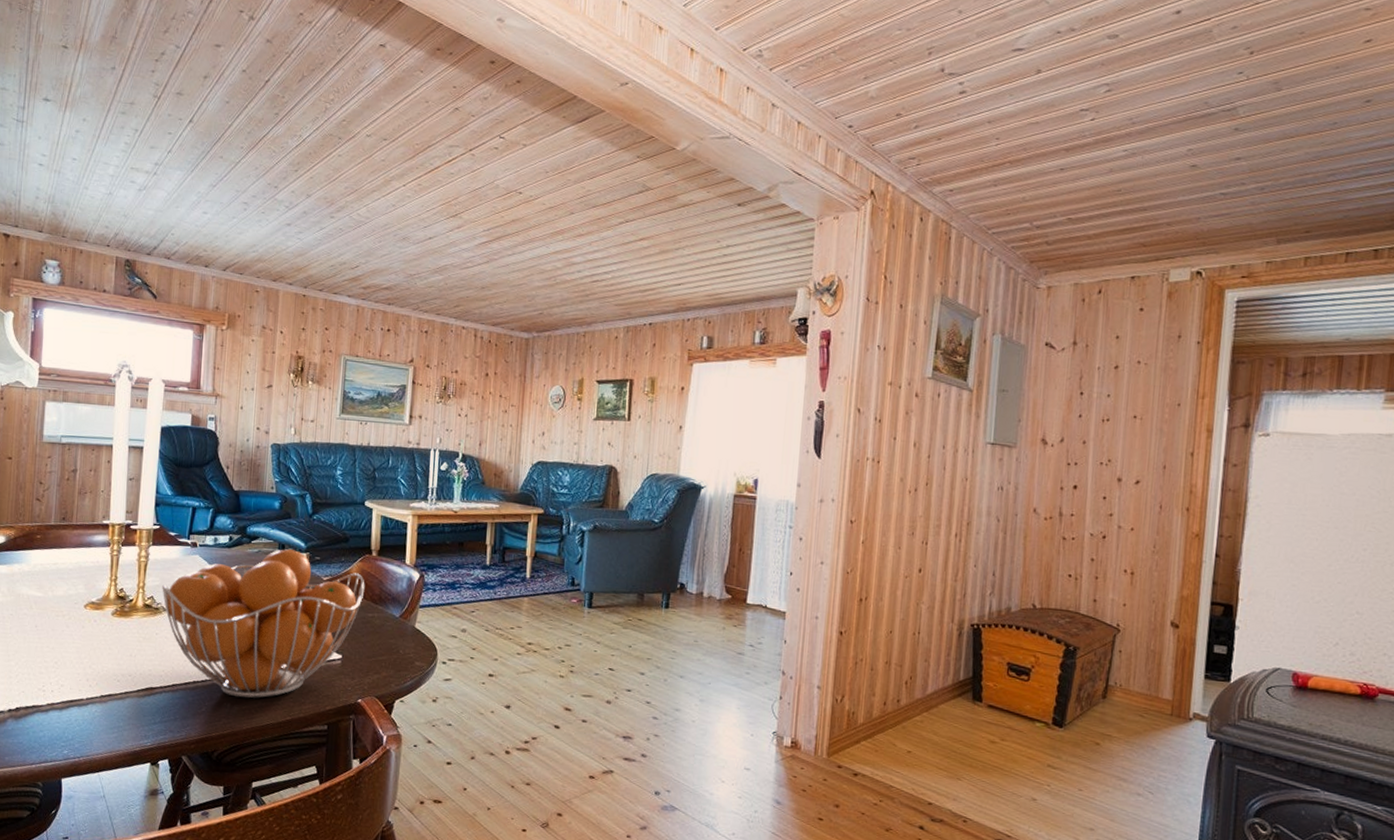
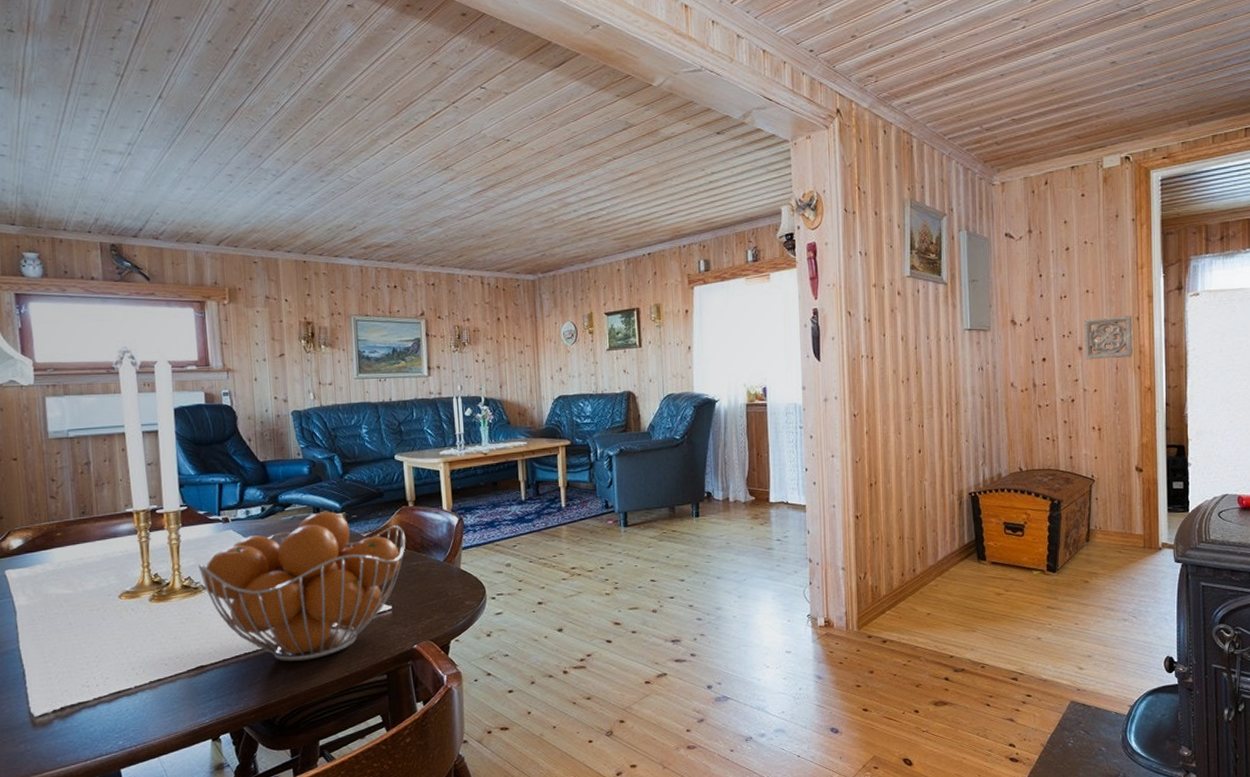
wall ornament: none [1124,447,1186,496] -> present [1085,315,1133,360]

